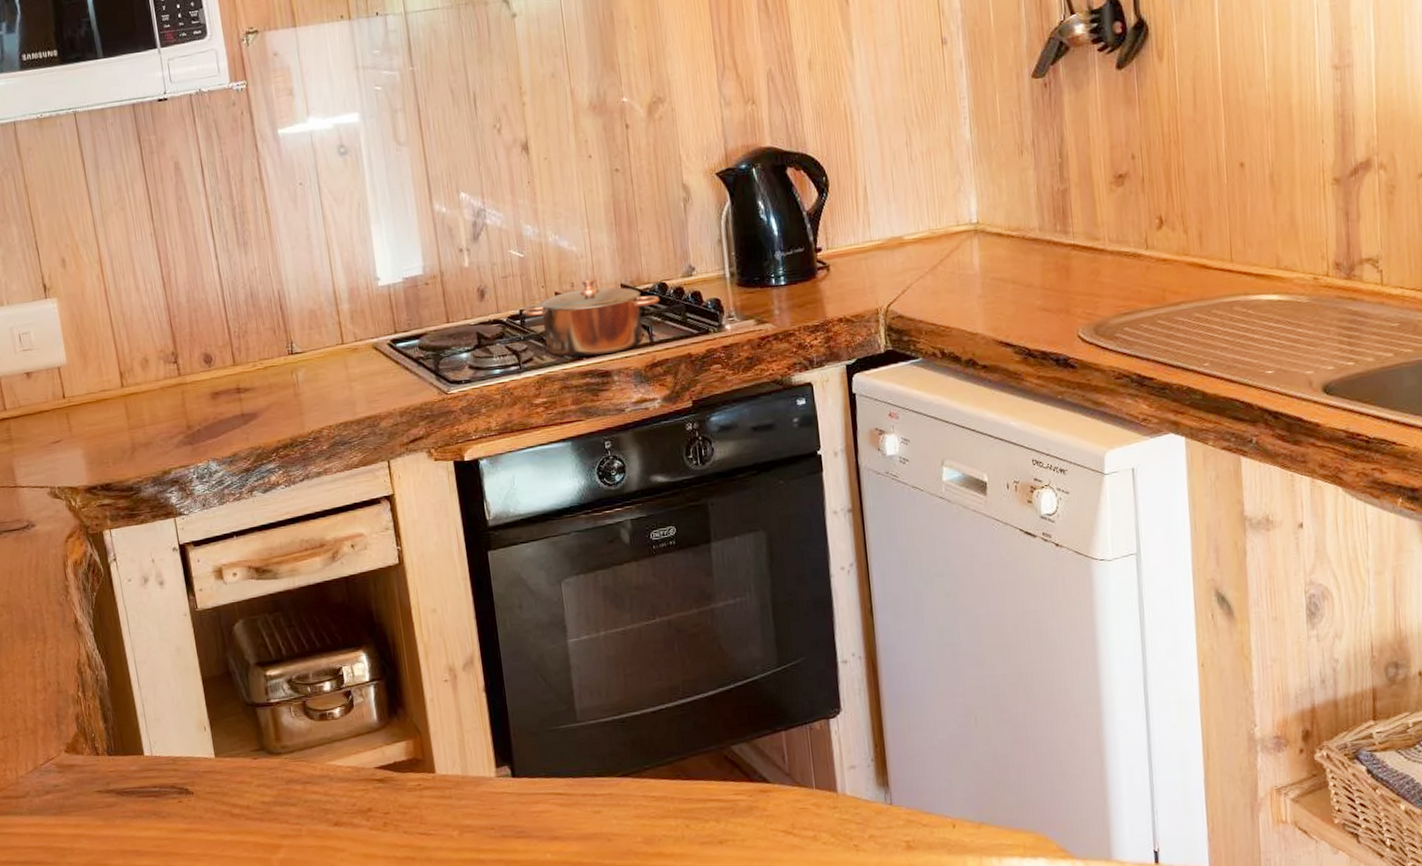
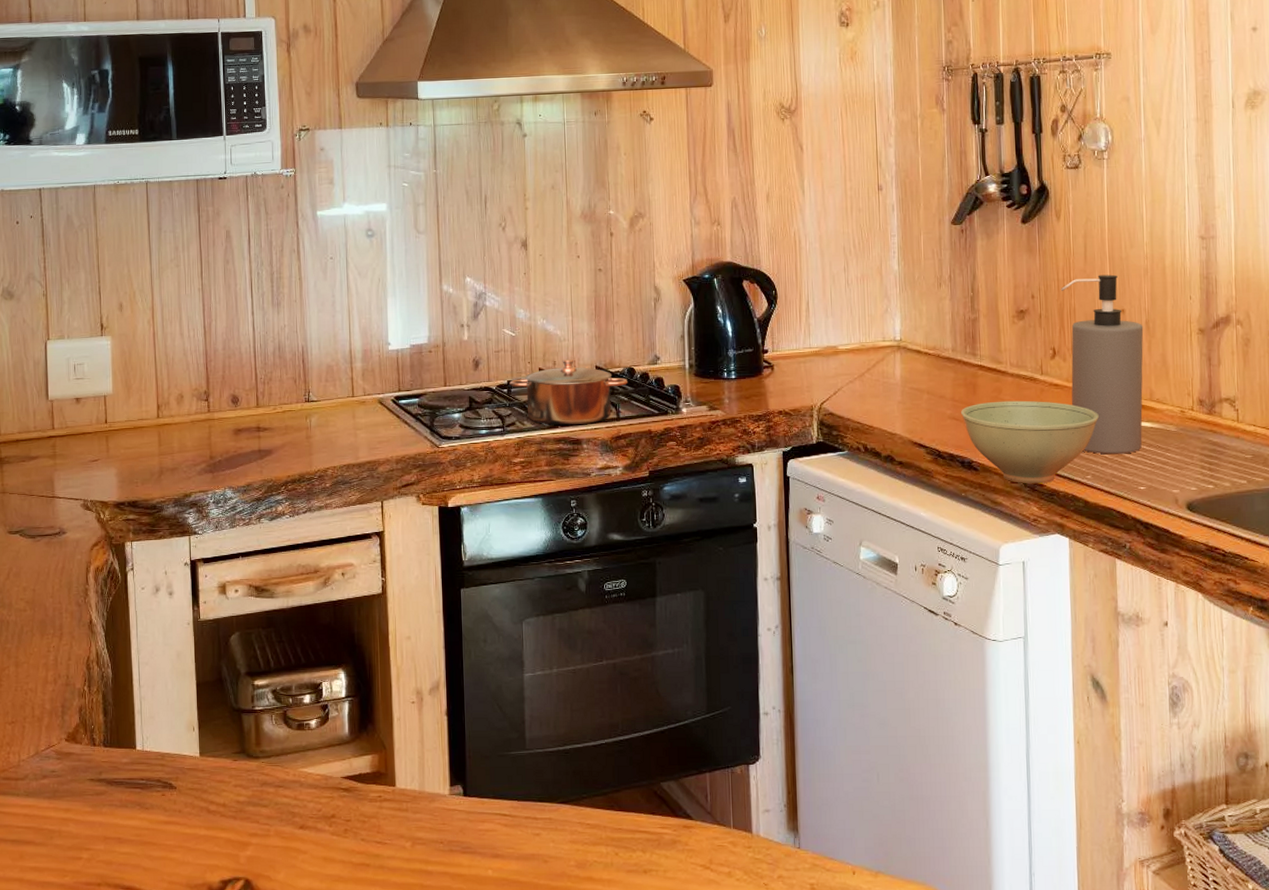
bowl: none [1053,280,1216,379] -> present [961,400,1099,484]
soap dispenser: none [1166,121,1269,337] -> present [1060,274,1144,455]

